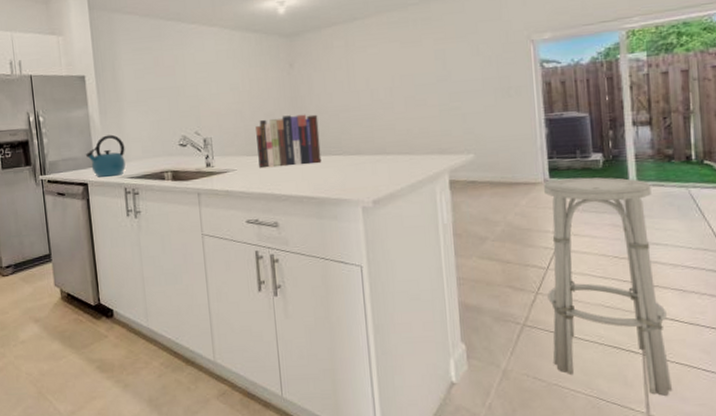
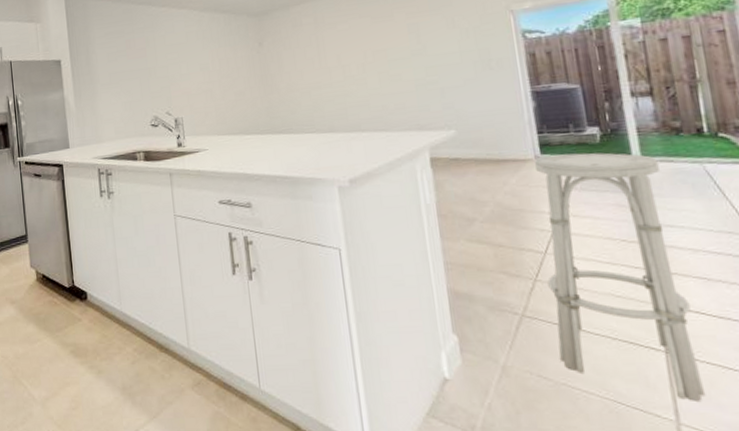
kettle: present [85,134,126,177] -> none [60,116,99,158]
books: present [256,114,322,168] -> none [226,92,294,148]

